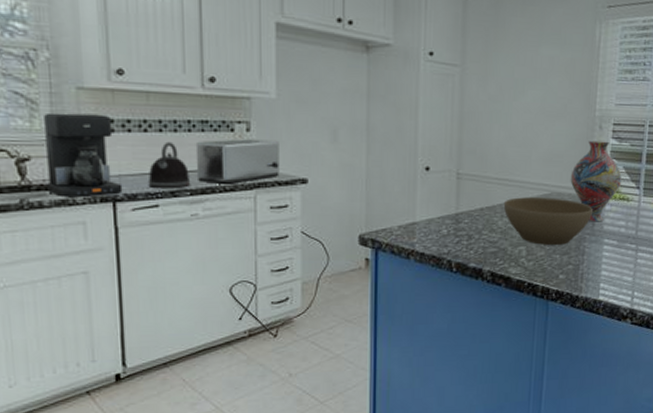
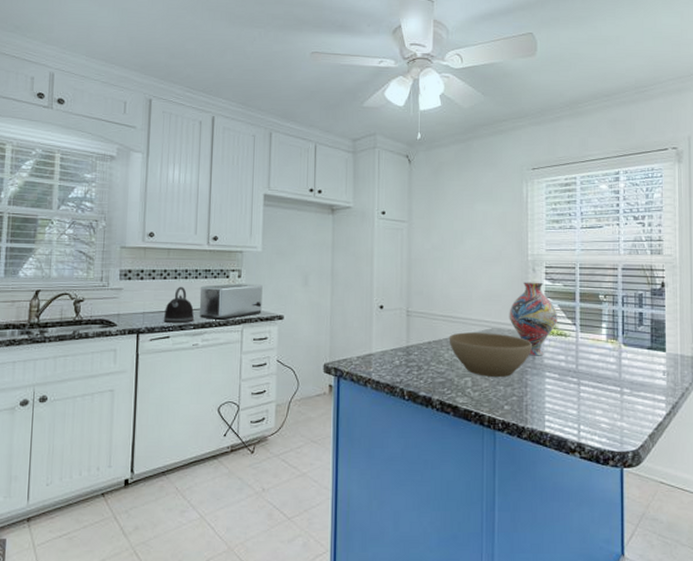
coffee maker: present [44,112,123,198] -> none [93,265,145,330]

